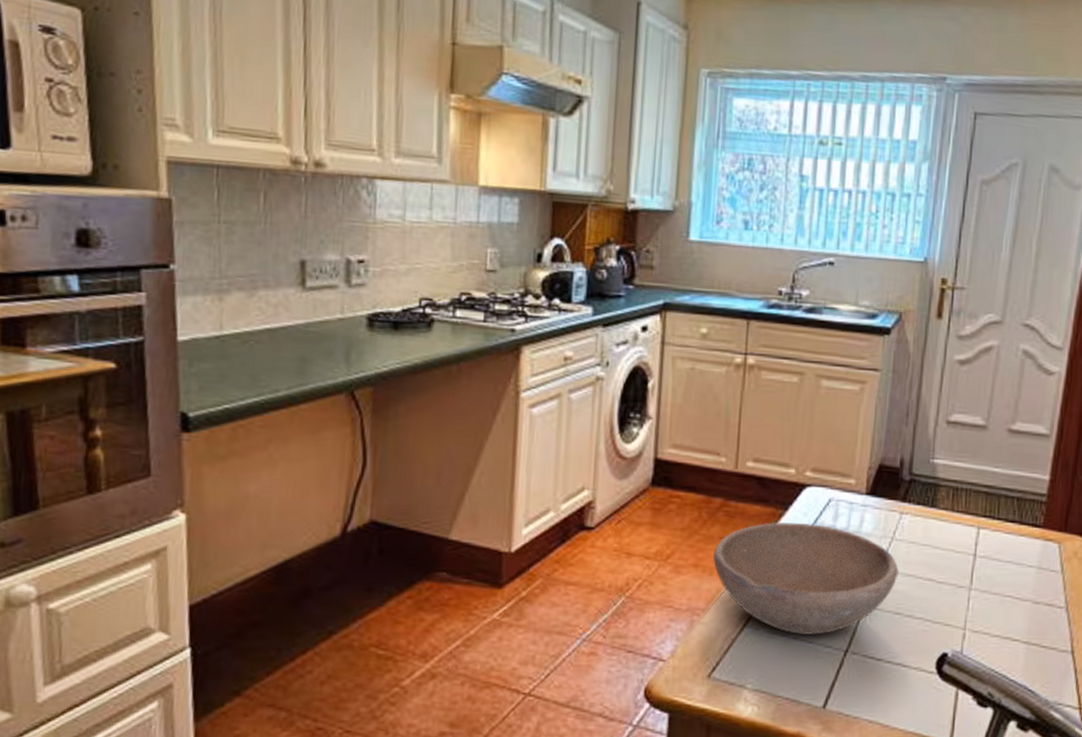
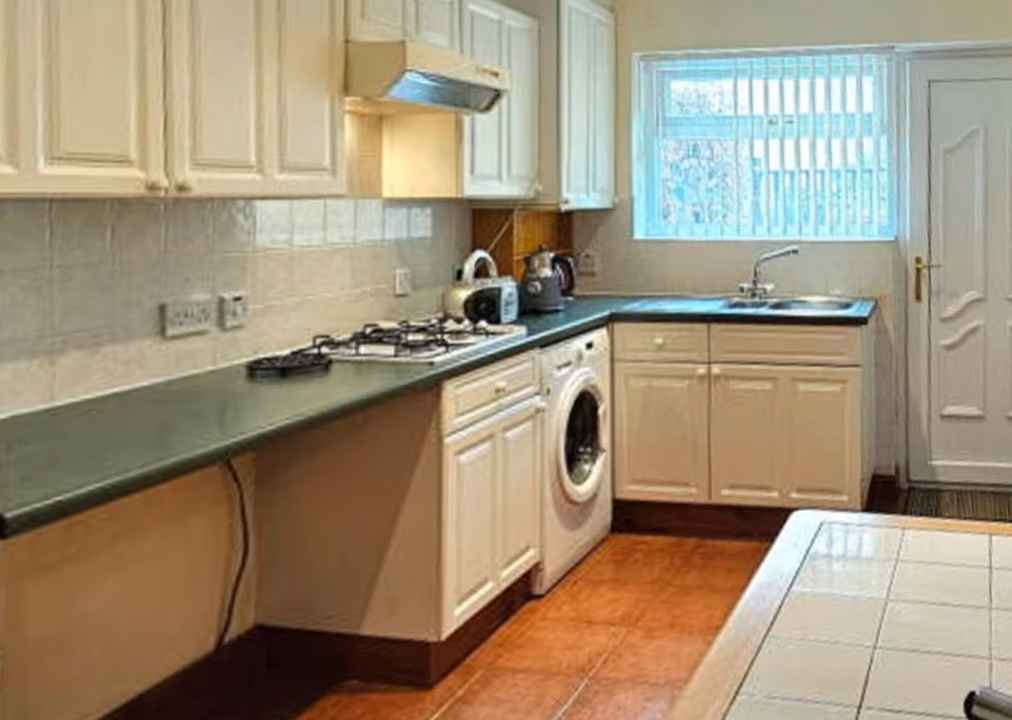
bowl: present [713,521,899,635] -> none [692,554,909,695]

